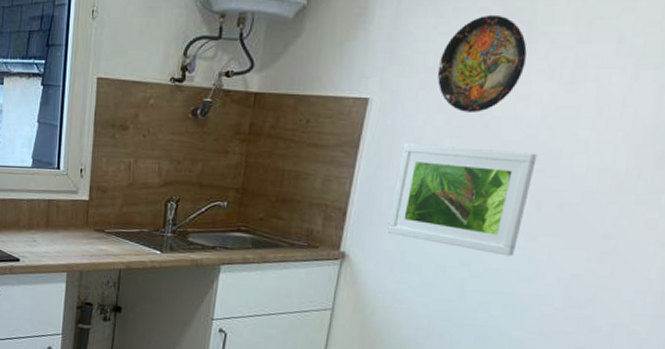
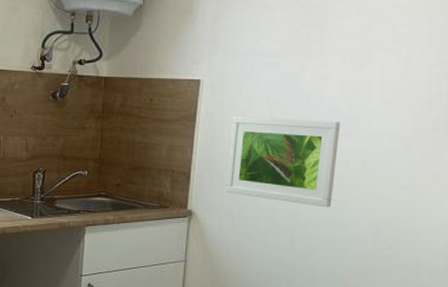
decorative plate: present [437,14,527,112] -> none [254,10,323,89]

